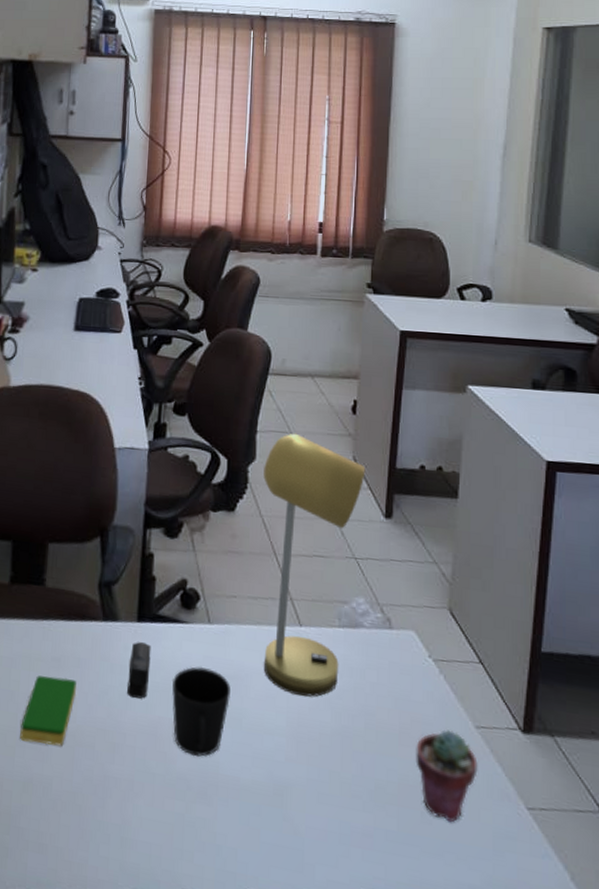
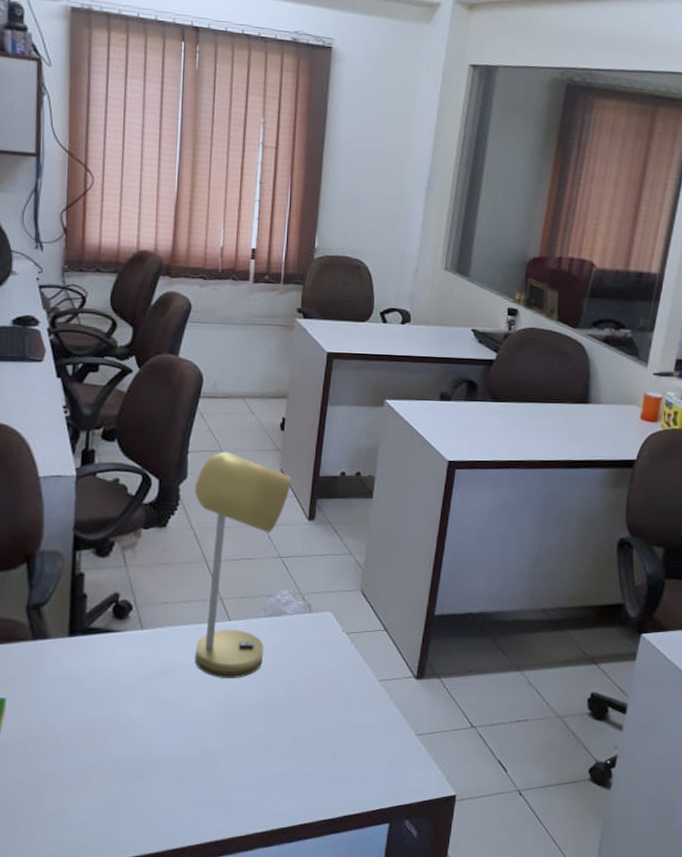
stapler: present [127,642,151,699] -> none [60,654,84,704]
cup: present [172,666,231,757] -> none [105,667,163,744]
potted succulent: present [416,729,478,823] -> none [328,686,379,757]

